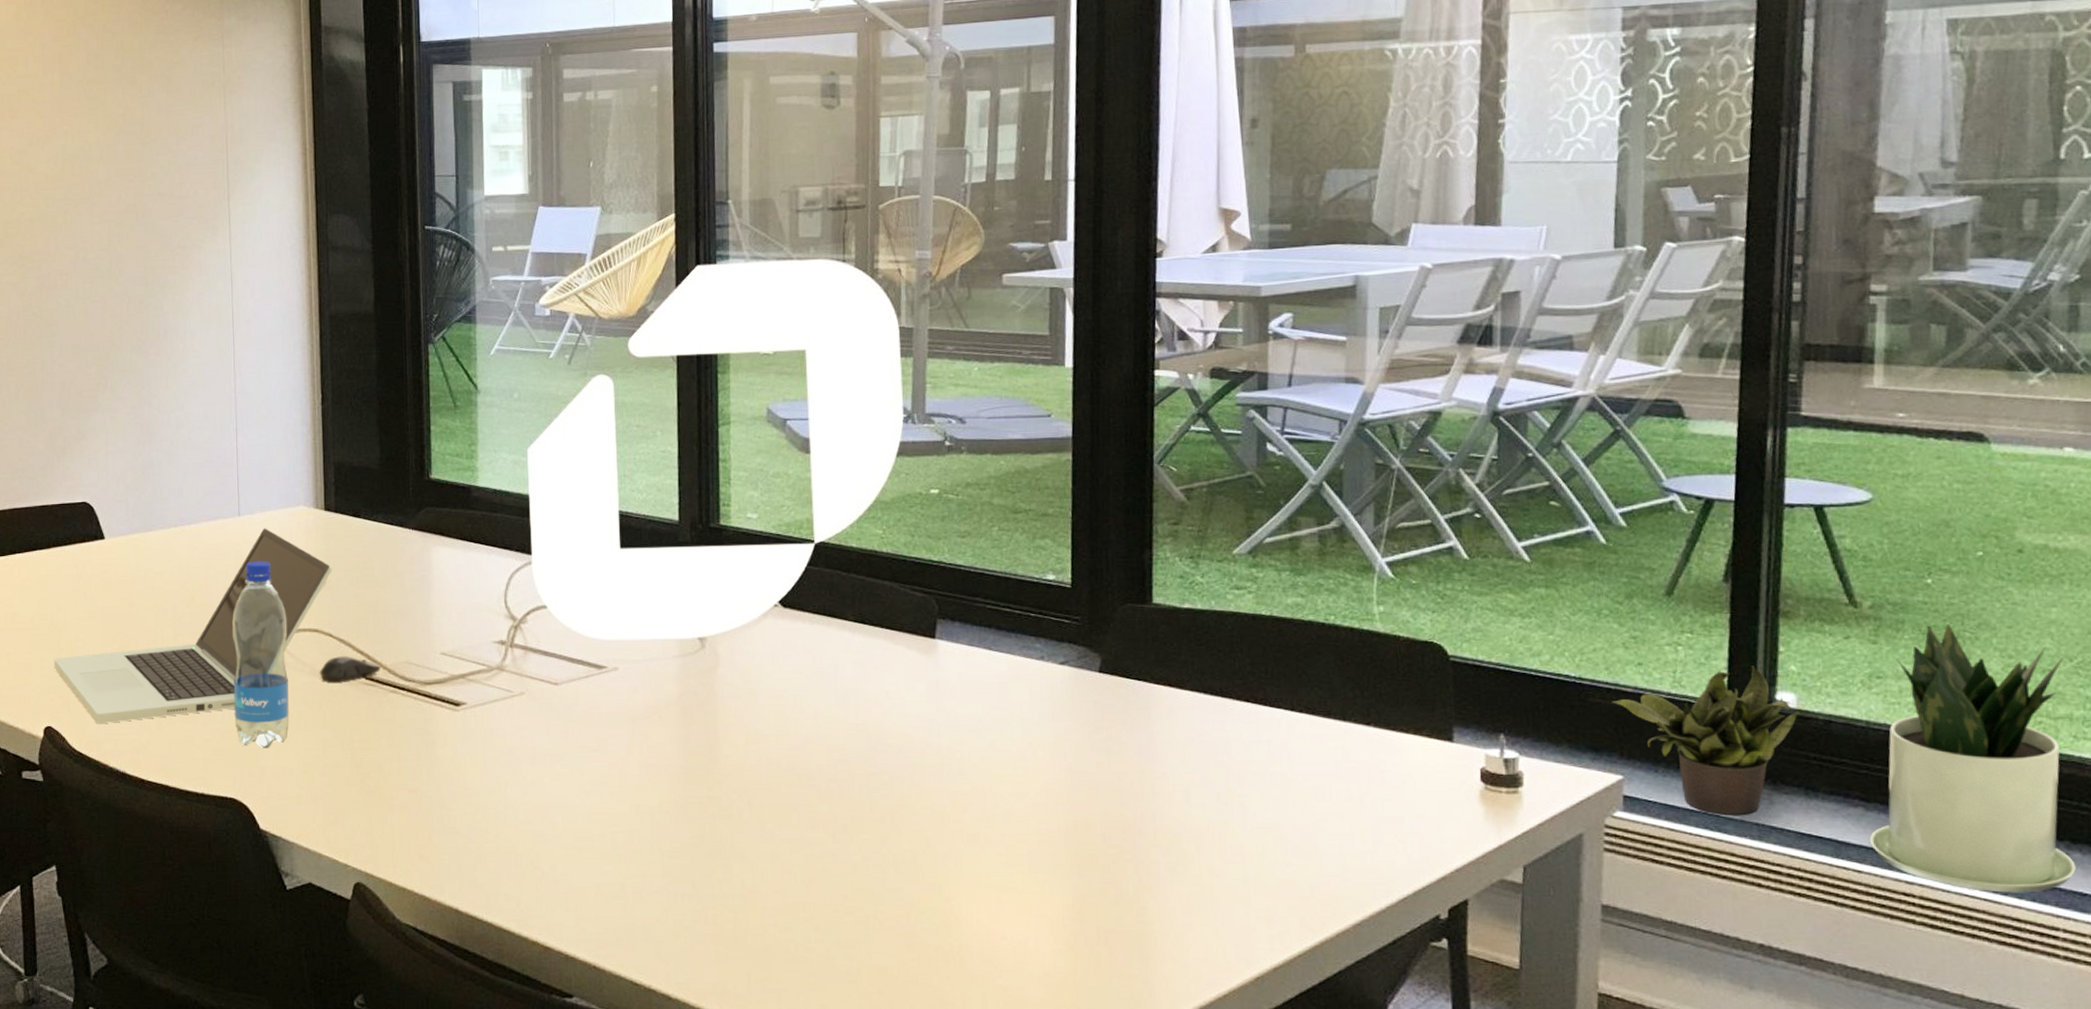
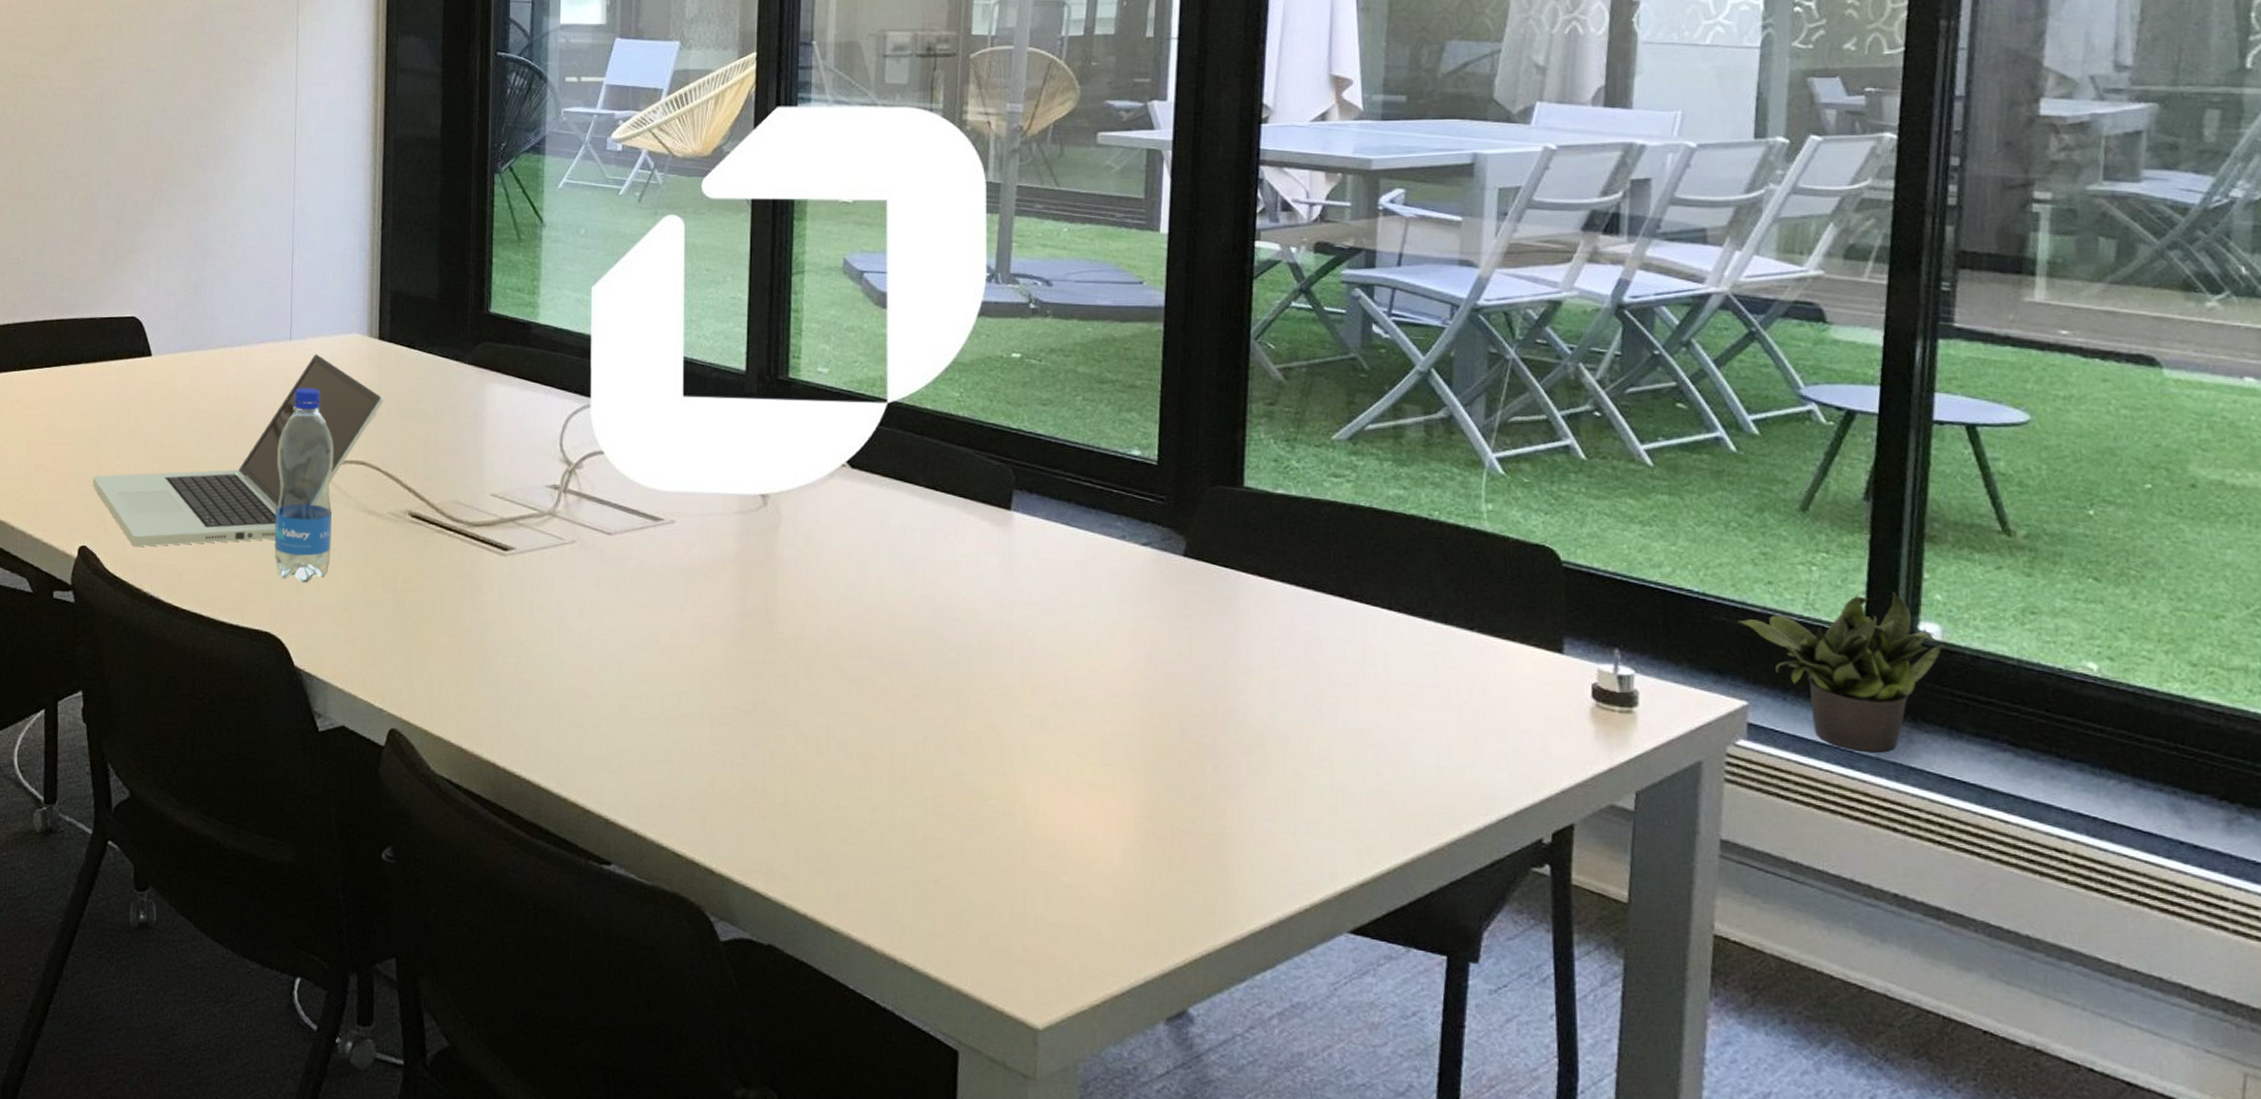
computer mouse: present [319,655,380,681] -> none [364,490,428,518]
planter: present [1869,625,2076,893] -> none [2018,560,2249,857]

